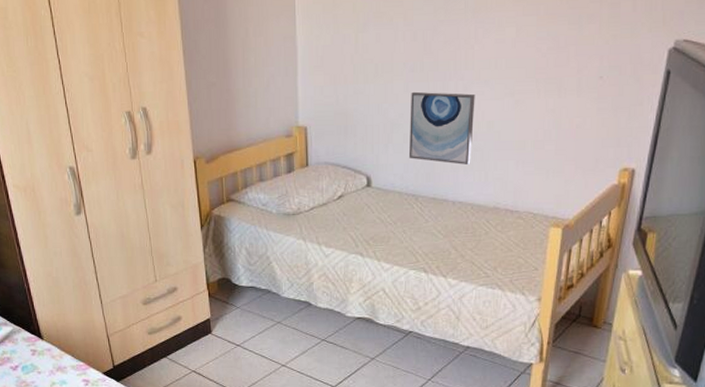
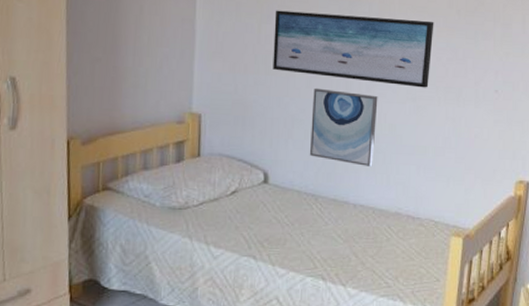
wall art: none [370,11,534,82] -> present [273,10,434,88]

